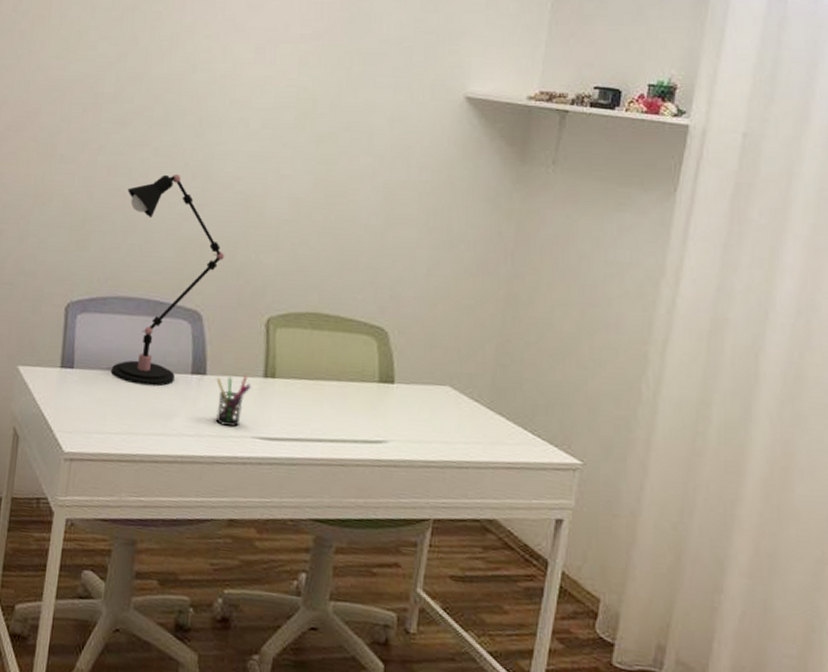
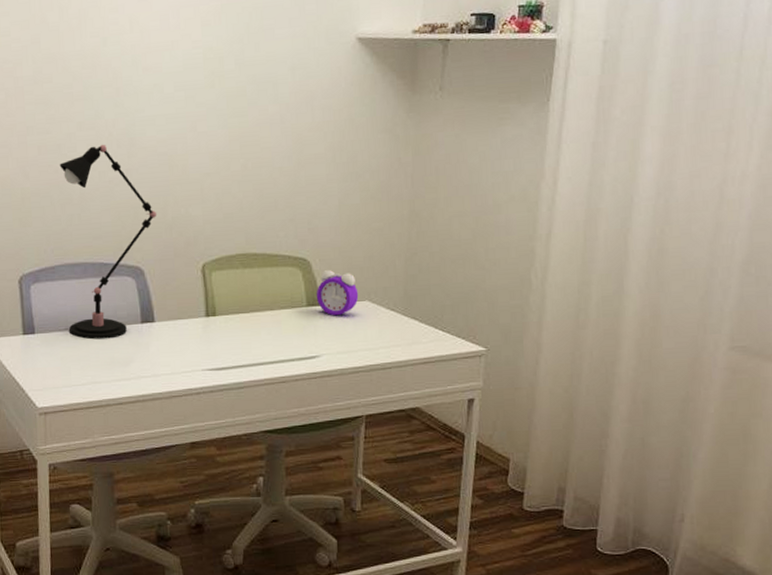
pen holder: present [216,376,252,427] -> none [164,318,196,364]
alarm clock: none [390,343,439,399] -> present [316,269,359,316]

